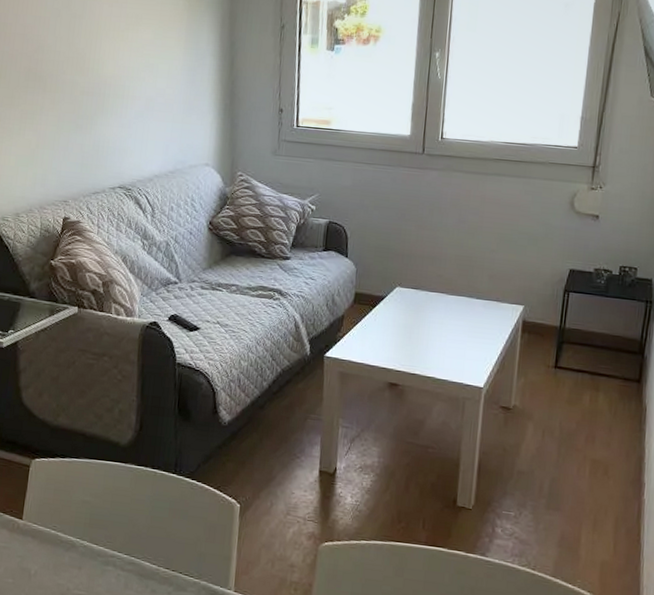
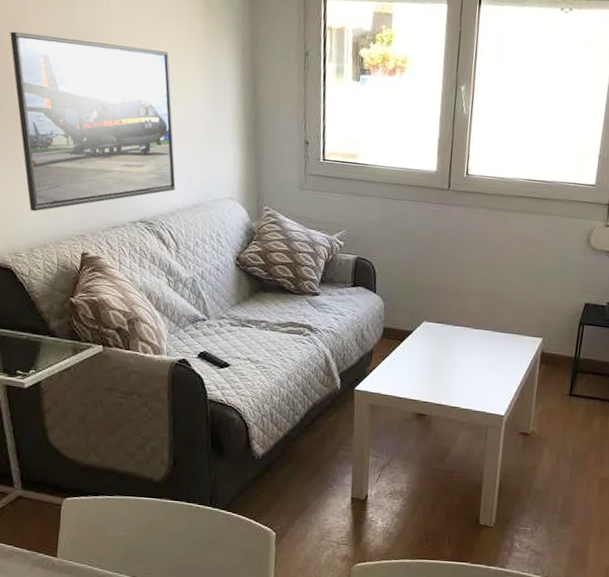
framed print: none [11,16,154,179] -> present [10,31,176,212]

